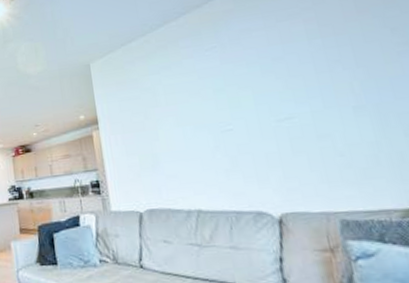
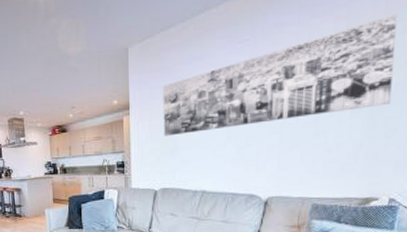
wall art: none [132,11,398,150] -> present [163,13,397,137]

